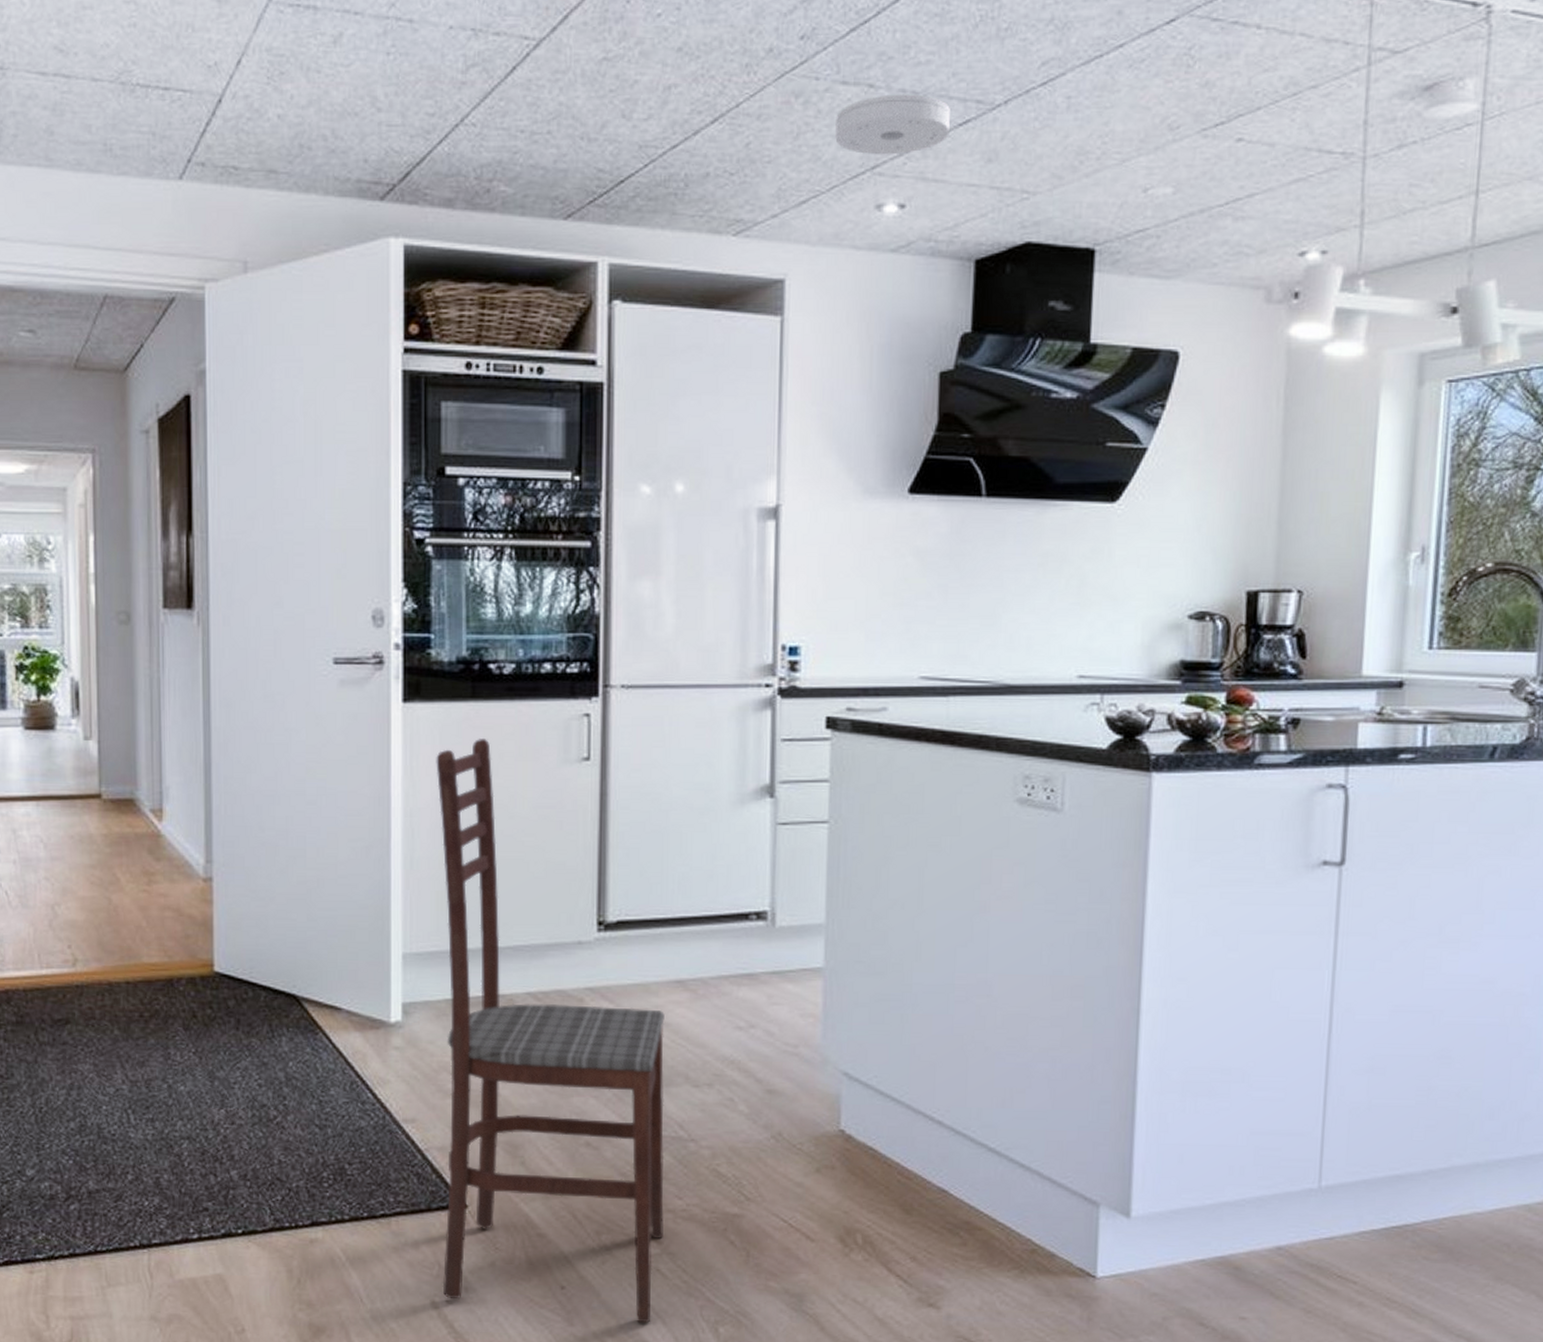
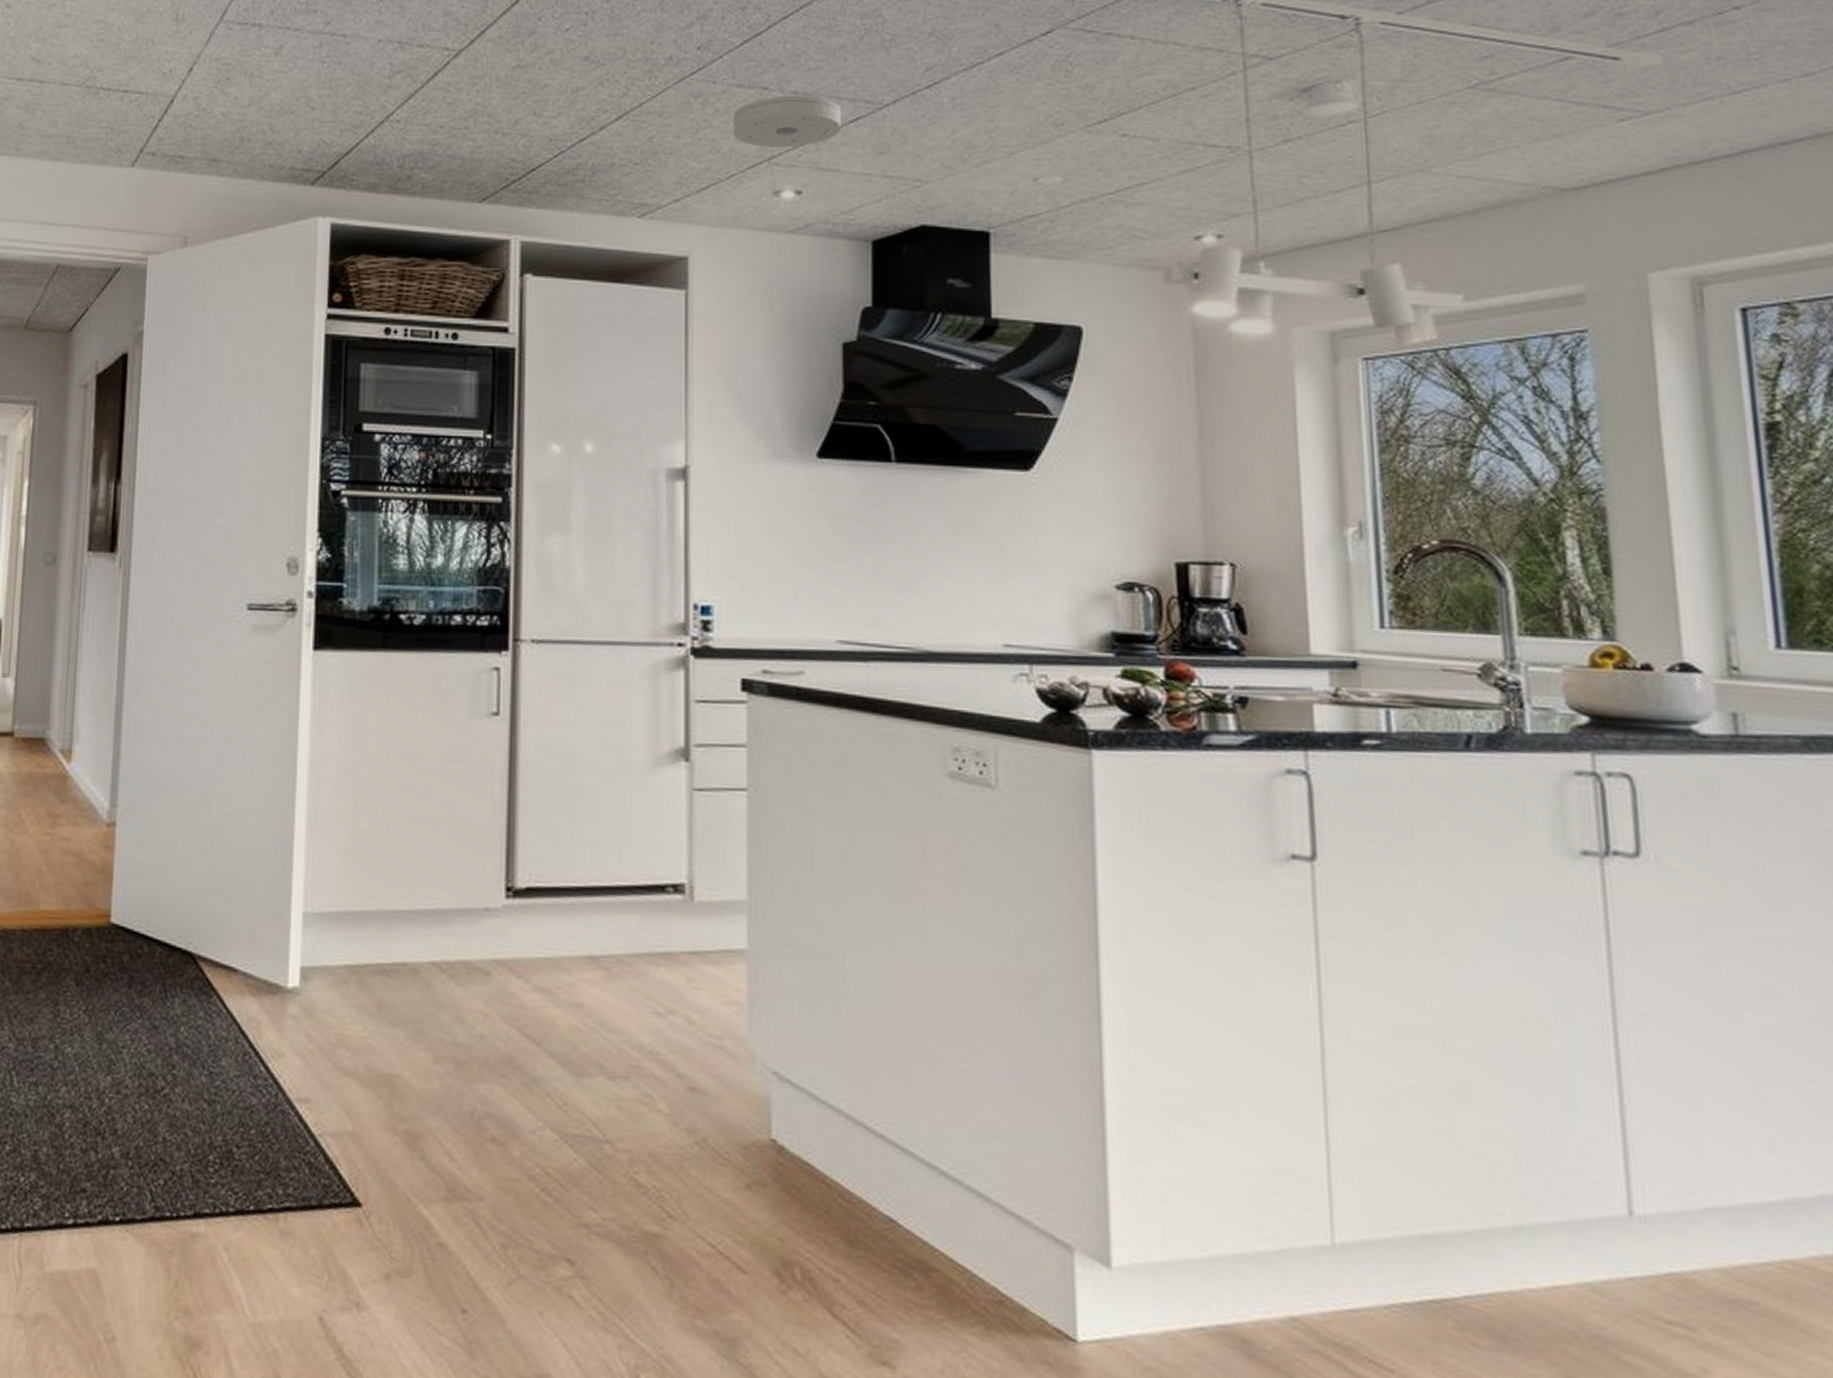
dining chair: present [436,739,665,1323] -> none [331,689,578,1363]

